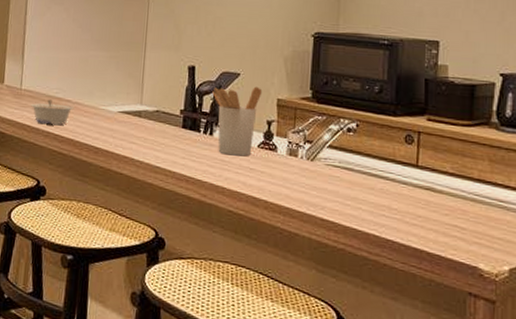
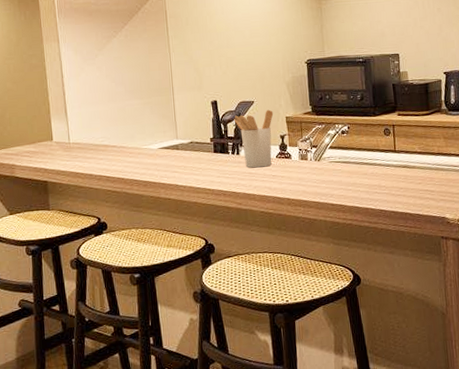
legume: present [31,99,73,125] -> none [81,147,119,169]

